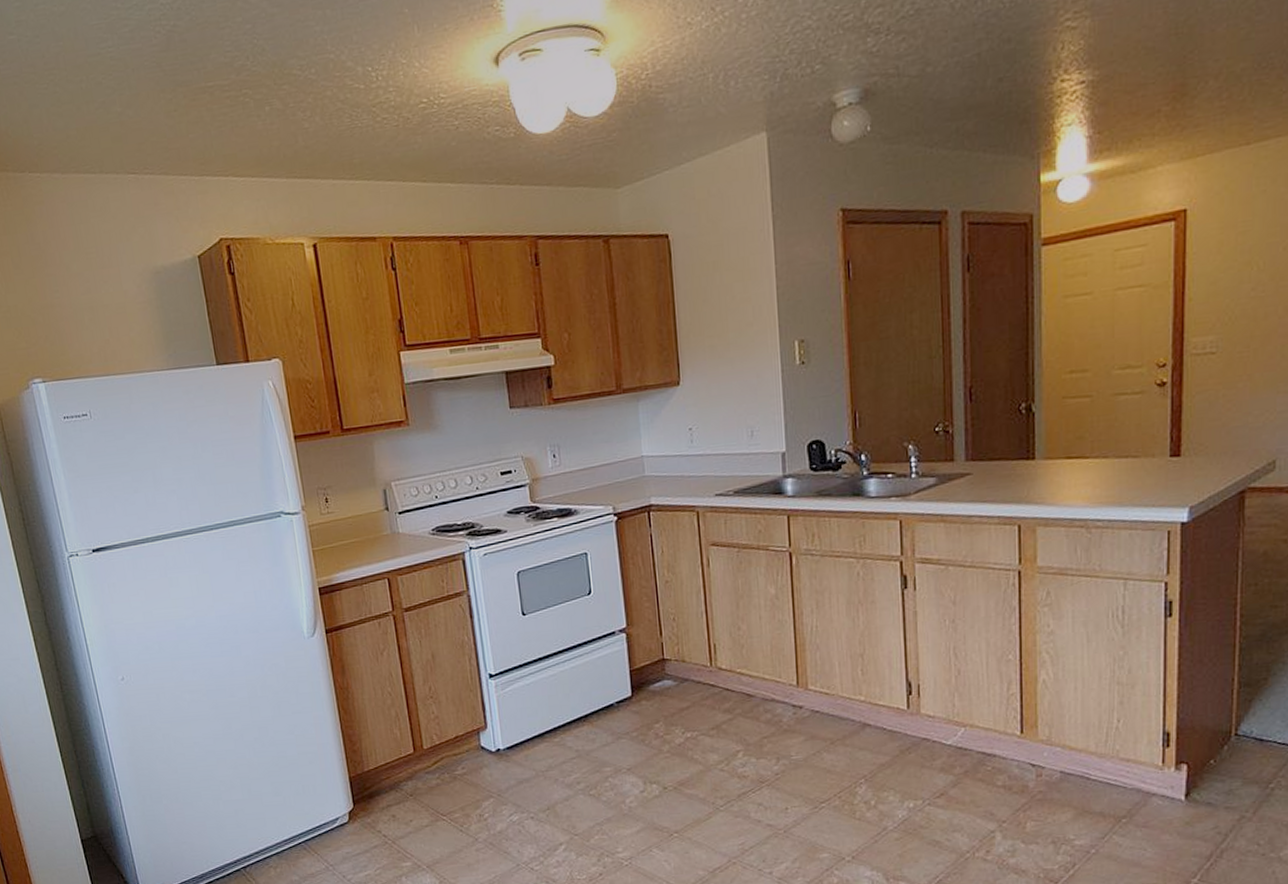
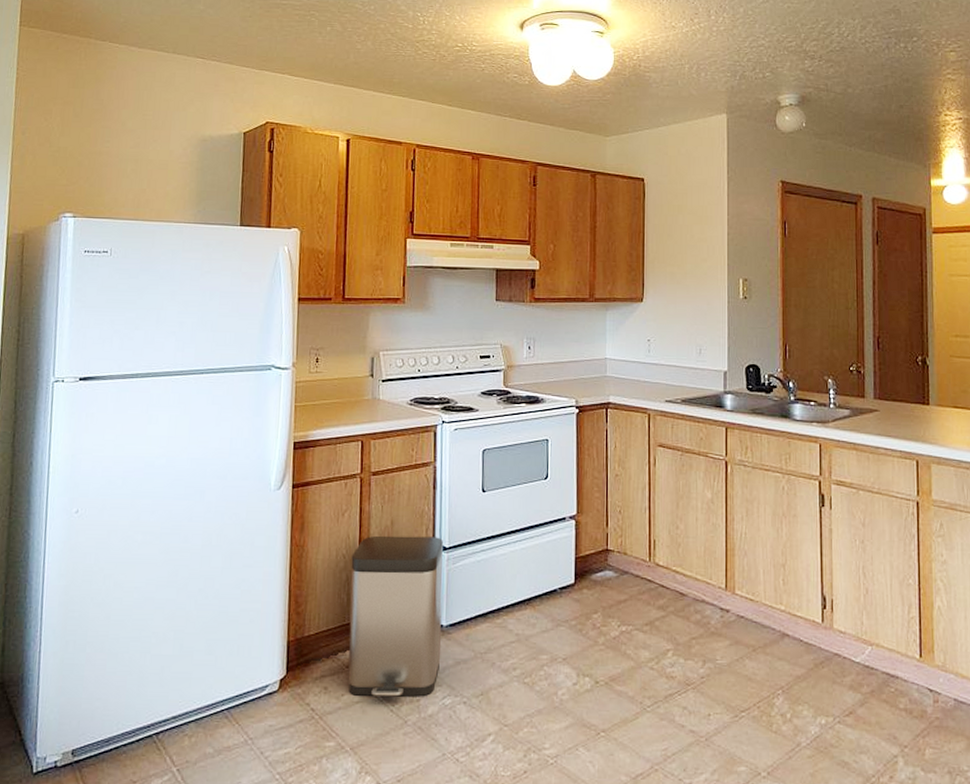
pedal bin: none [397,665,503,820] -> present [348,535,443,697]

